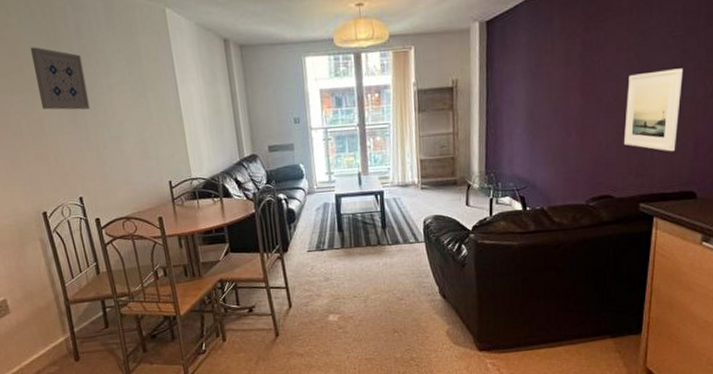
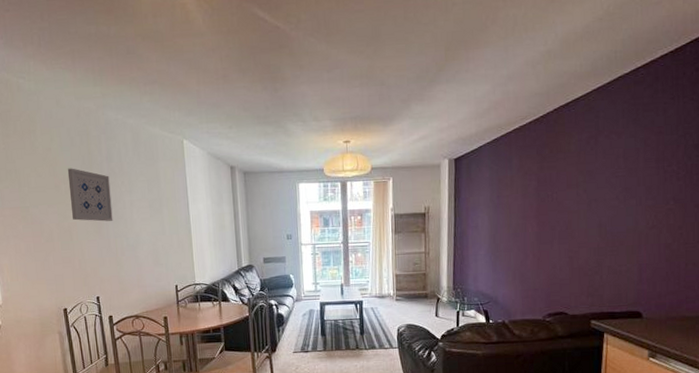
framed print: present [623,68,683,152] -> none [575,203,626,276]

